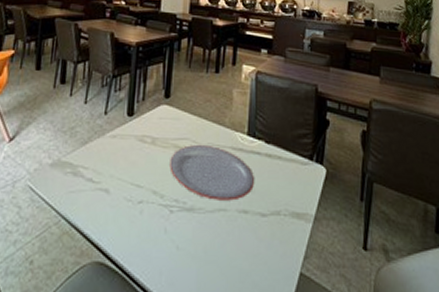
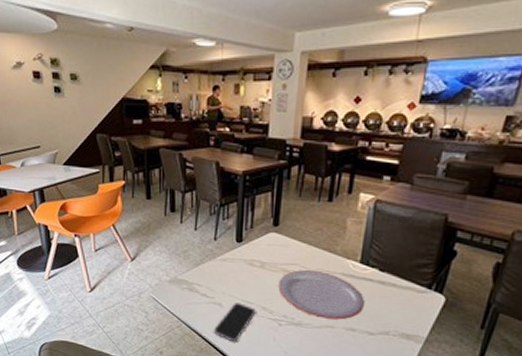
smartphone: none [98,187,146,239] -> present [214,303,256,342]

